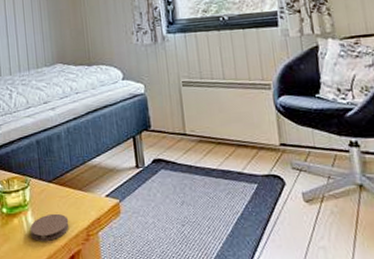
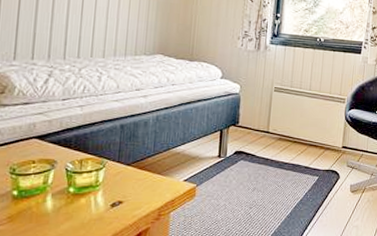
coaster: present [30,213,70,241] -> none [97,194,142,220]

